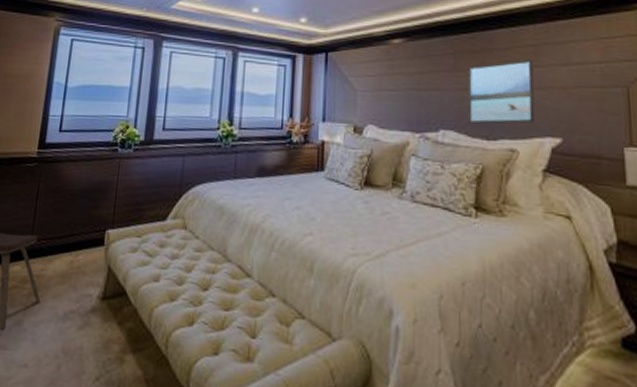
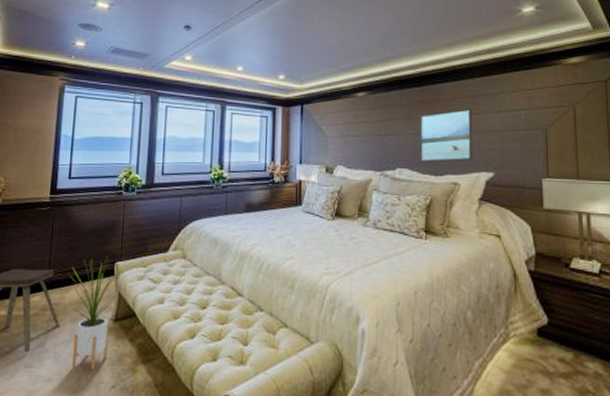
house plant: none [45,223,116,357] -> present [62,257,124,370]

